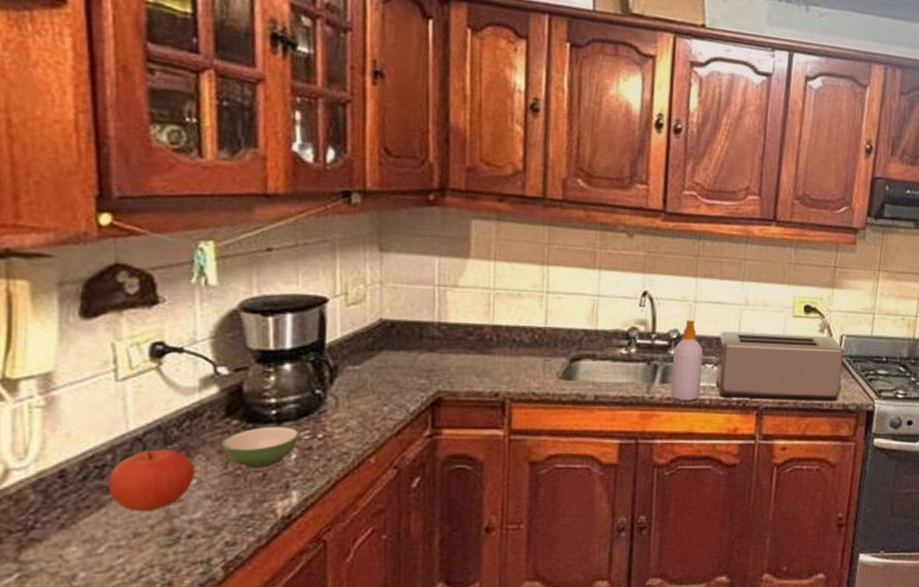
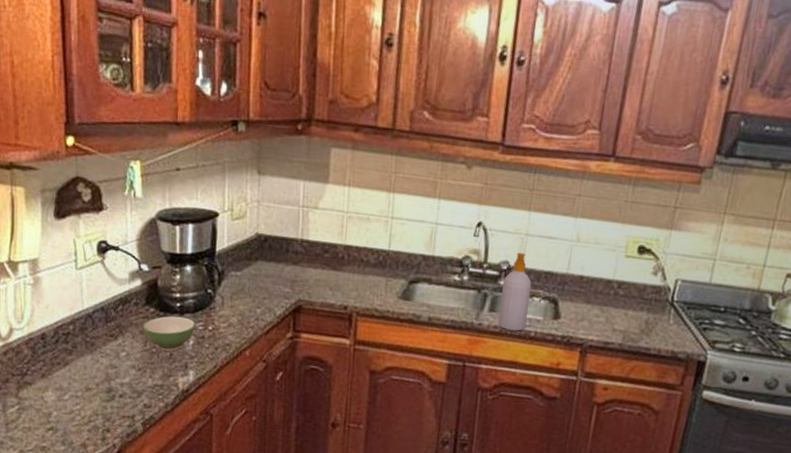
fruit: present [108,449,195,512] -> none [71,325,125,373]
toaster: present [715,331,845,401] -> none [541,266,679,347]

